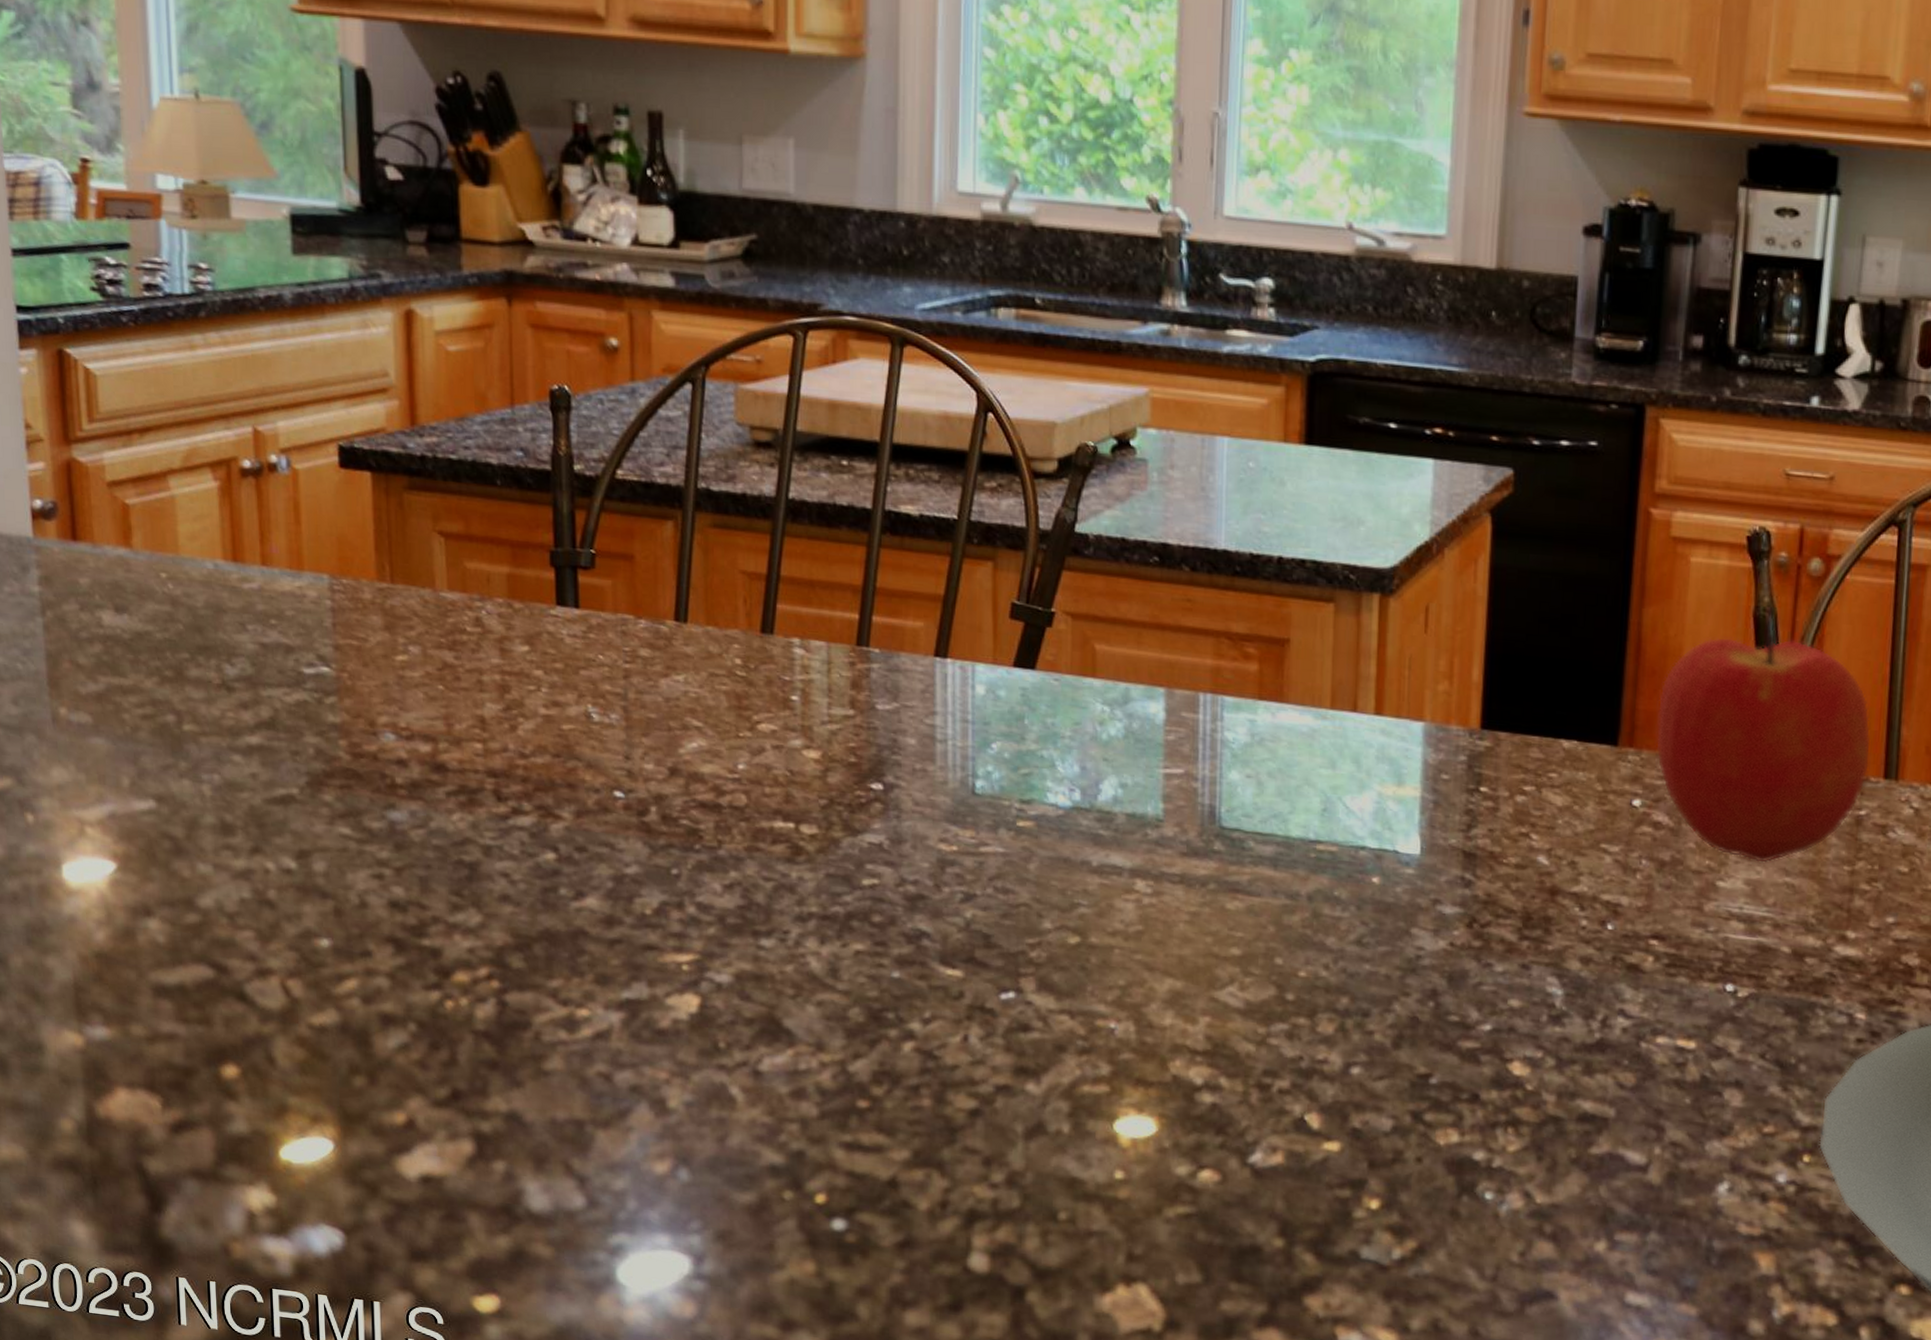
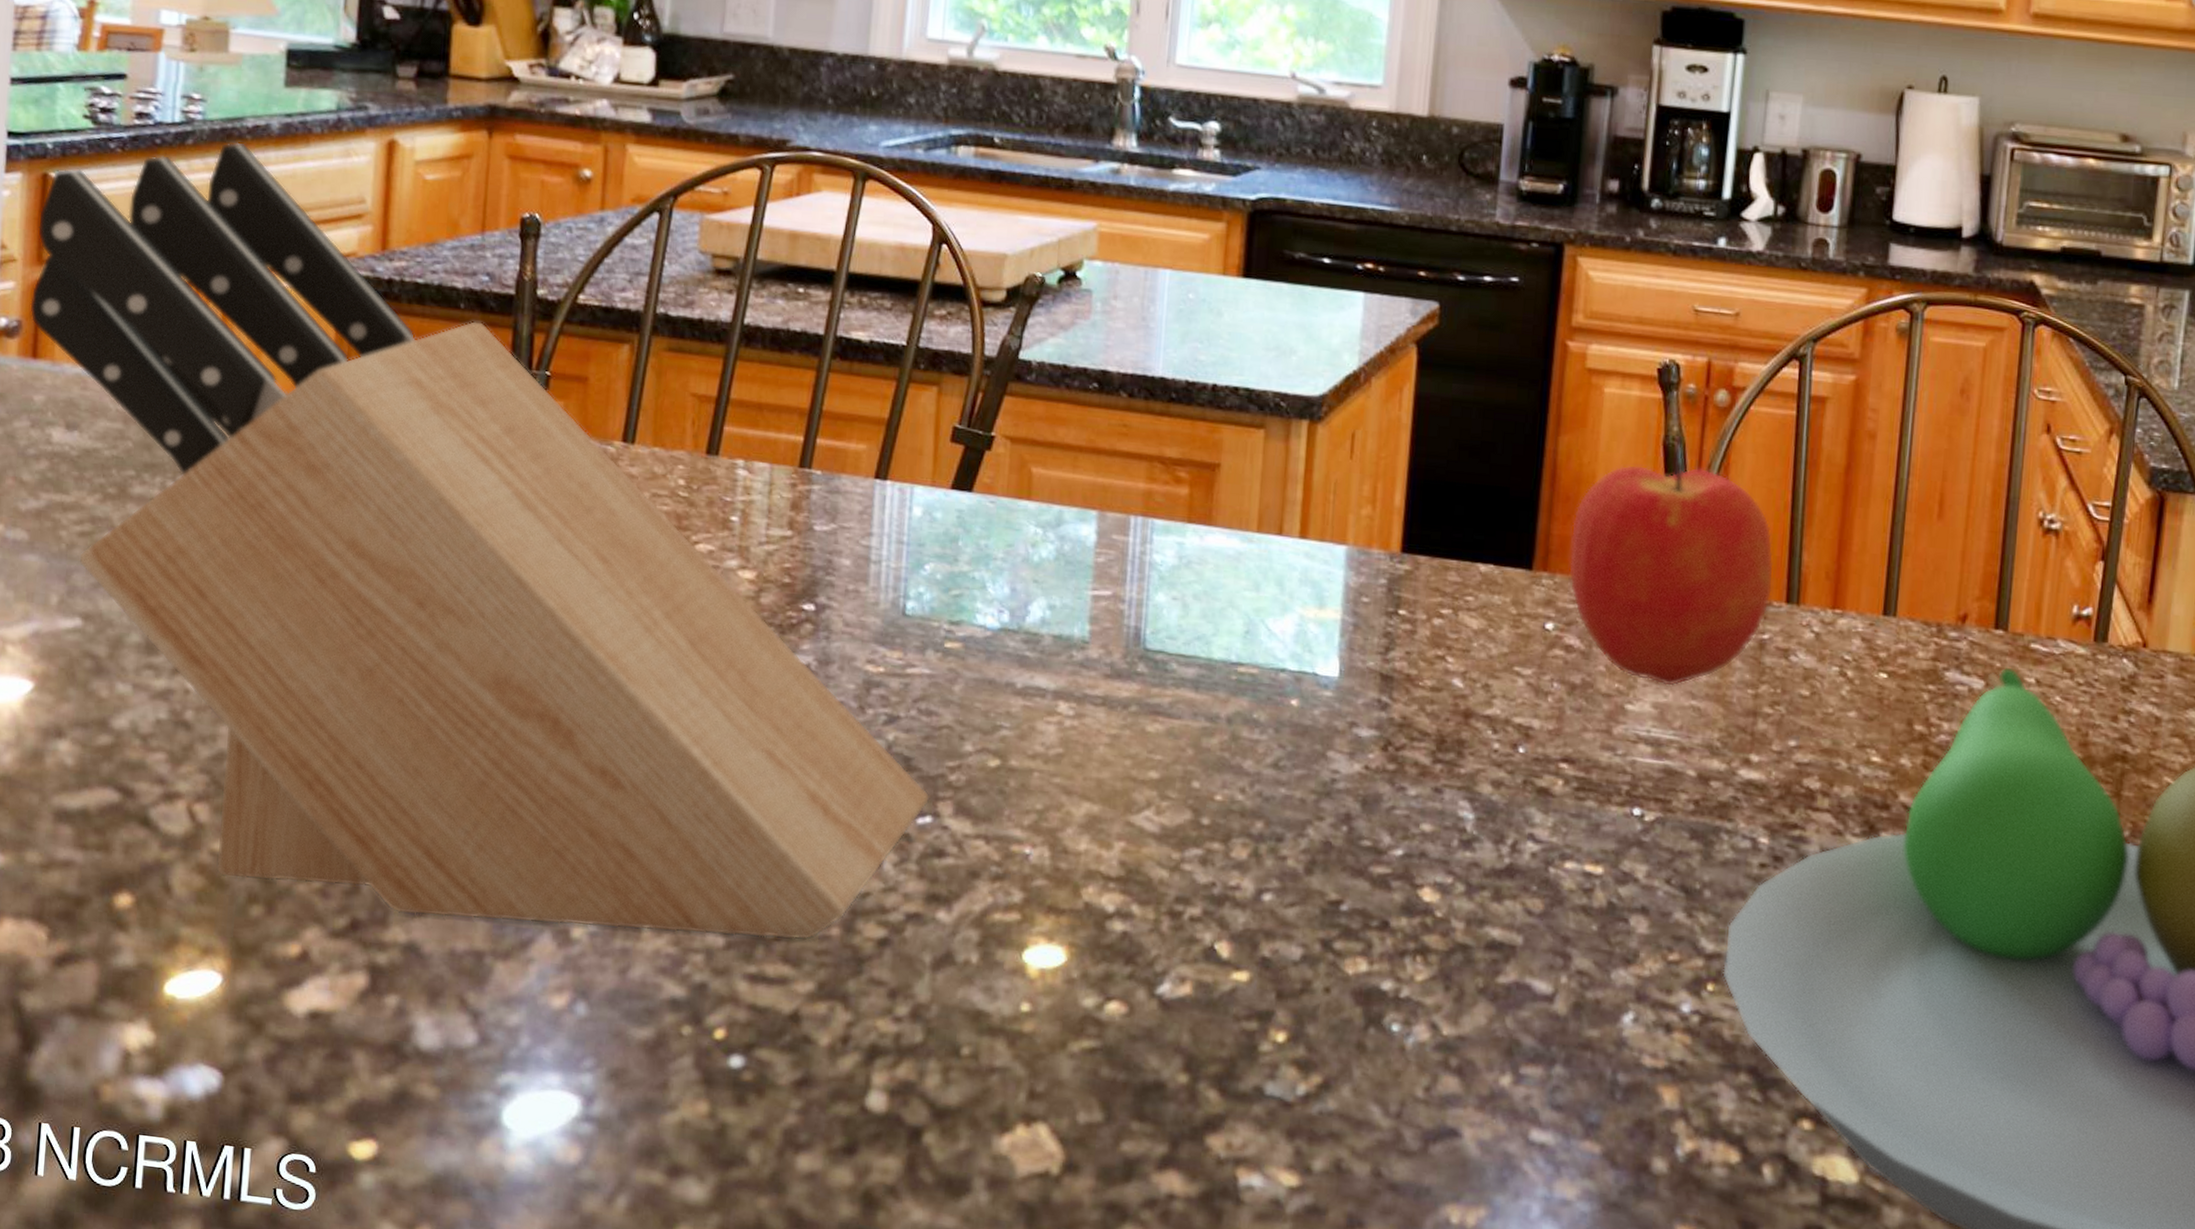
knife block: none [60,313,1012,1111] -> present [30,142,930,941]

